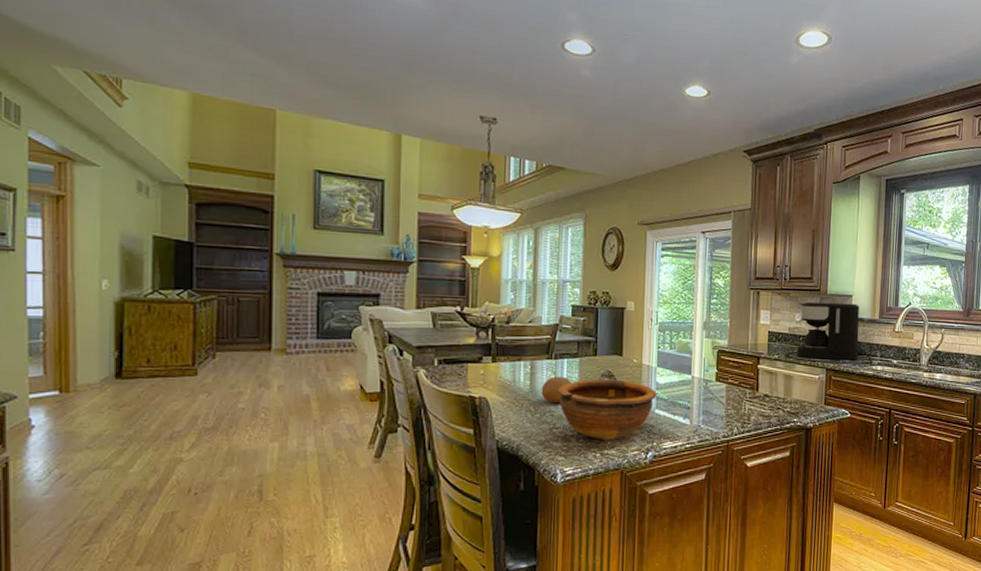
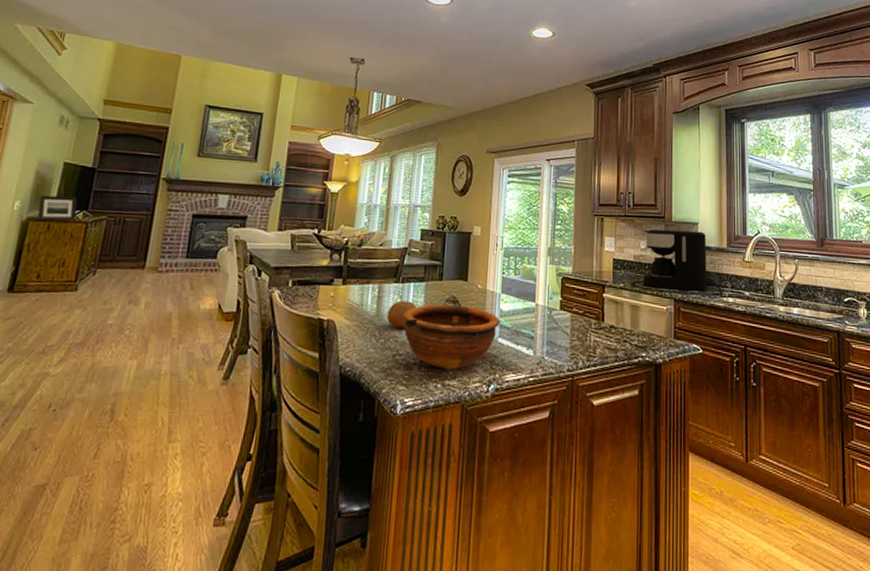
picture frame: none [130,273,180,302] -> present [37,195,78,221]

